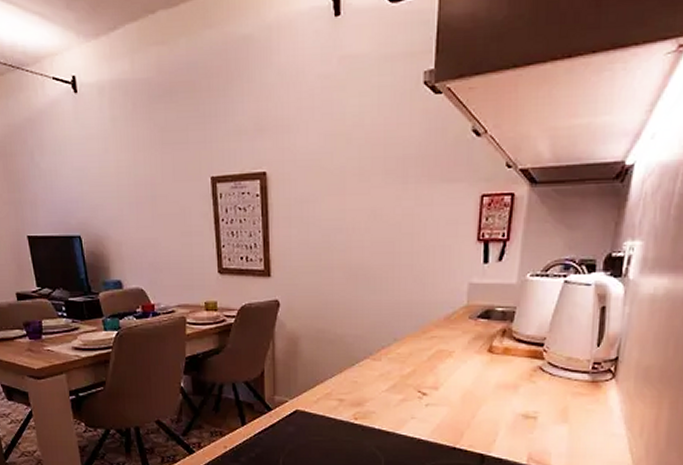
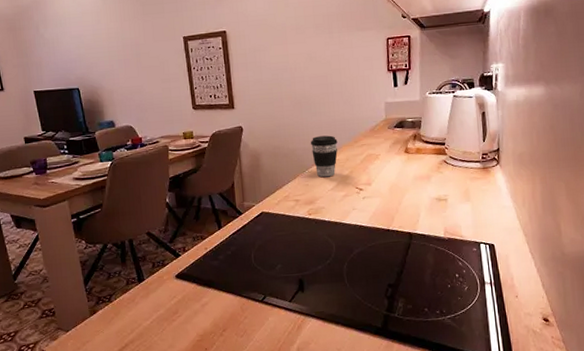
coffee cup: none [364,321,400,375] -> present [310,135,338,178]

